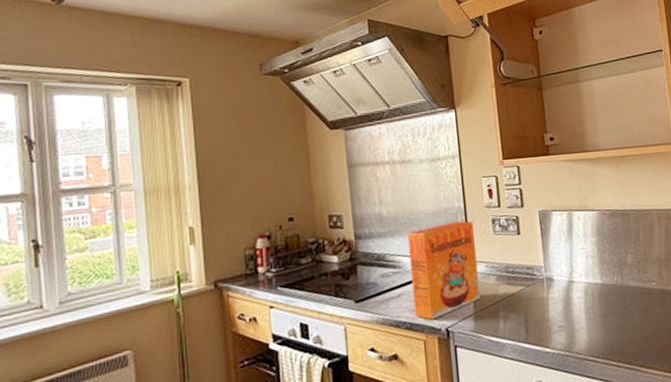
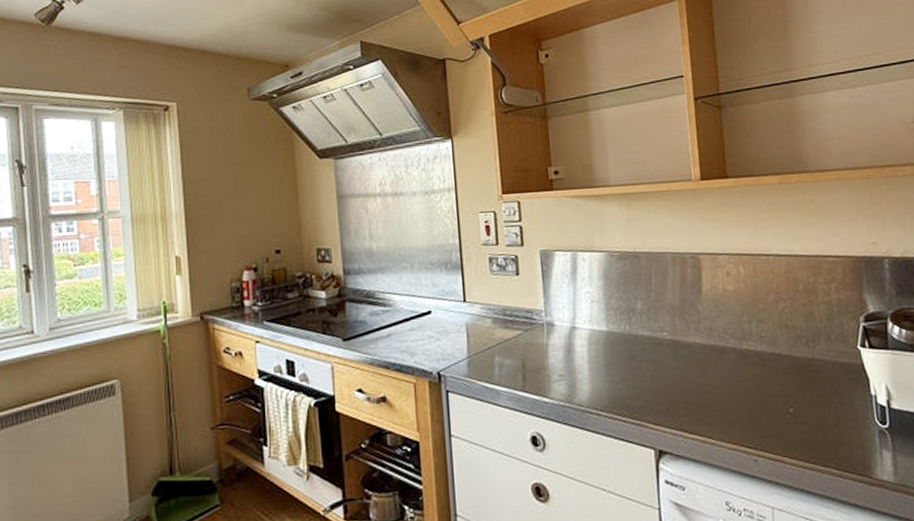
cereal box: present [407,221,480,320] -> none [398,259,474,362]

